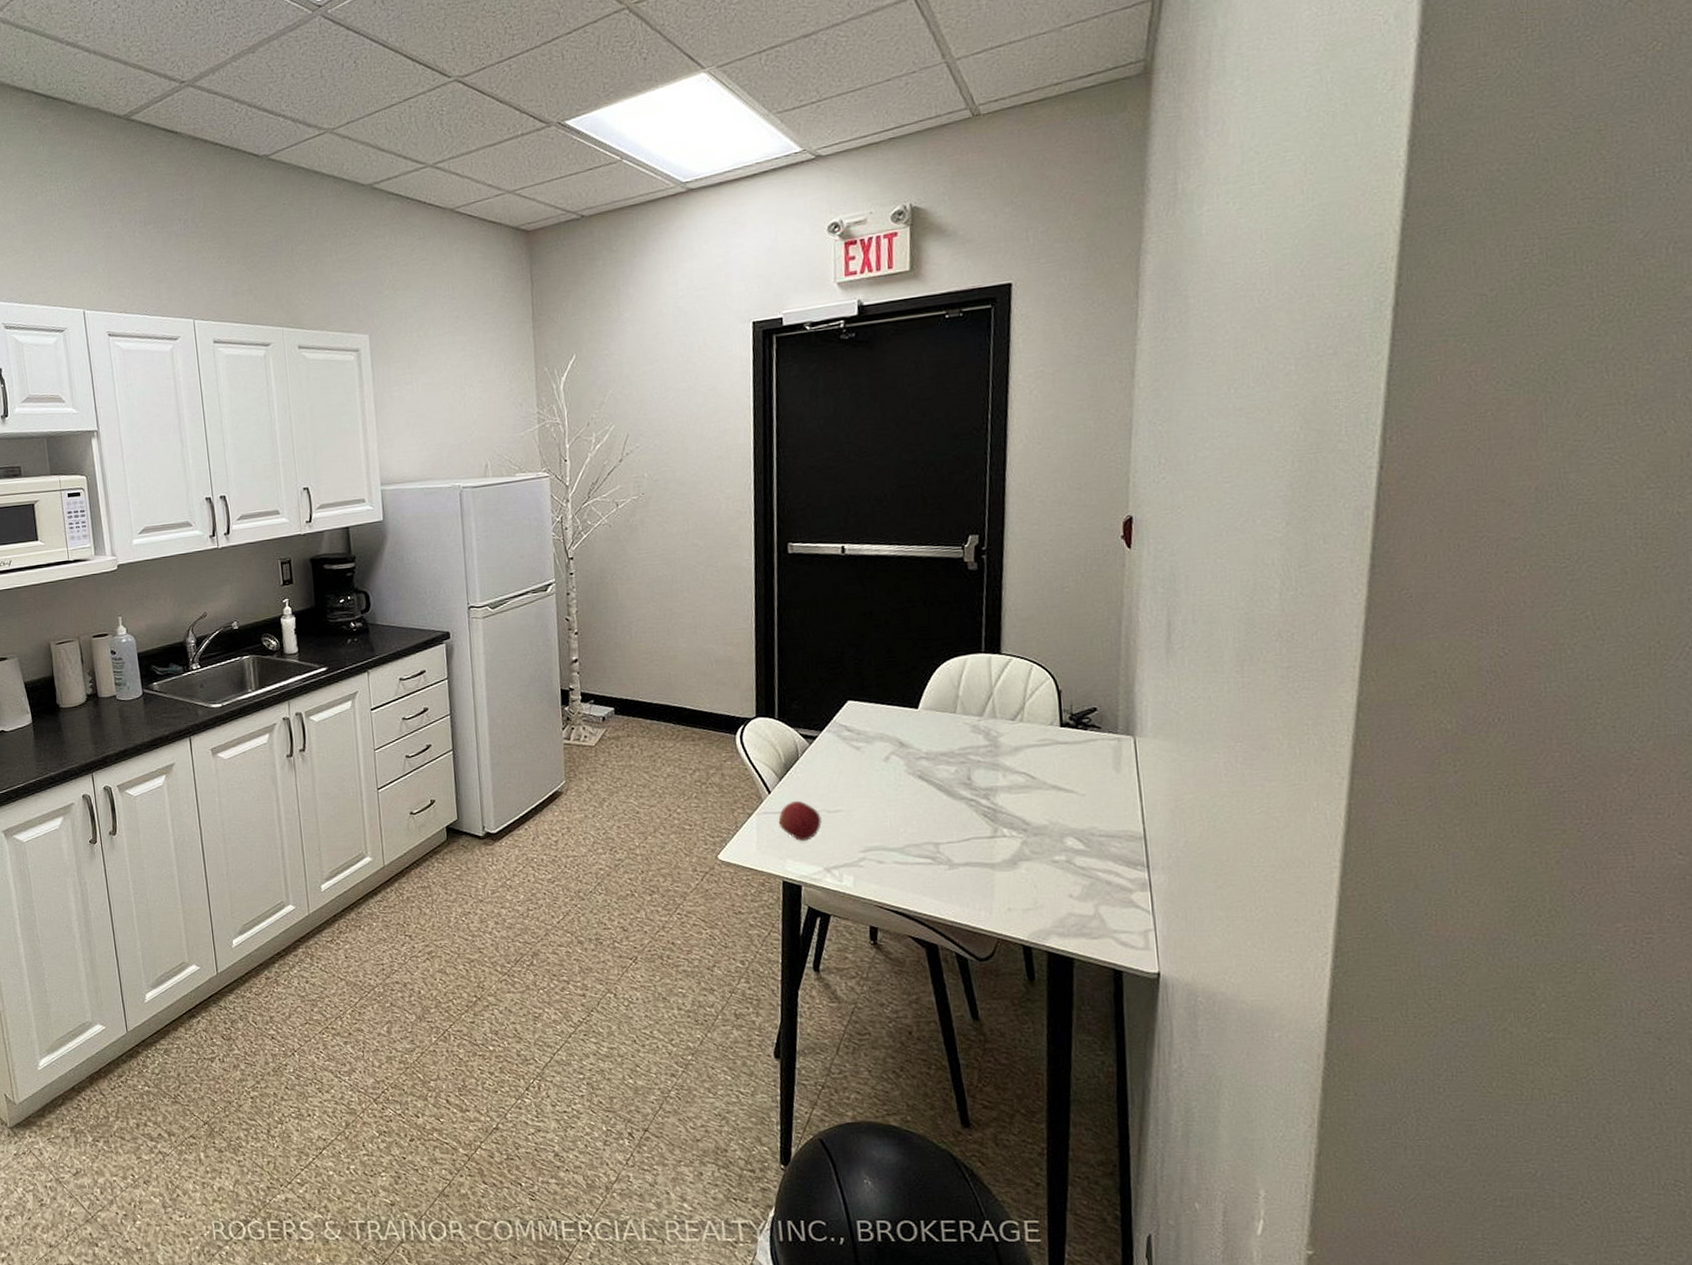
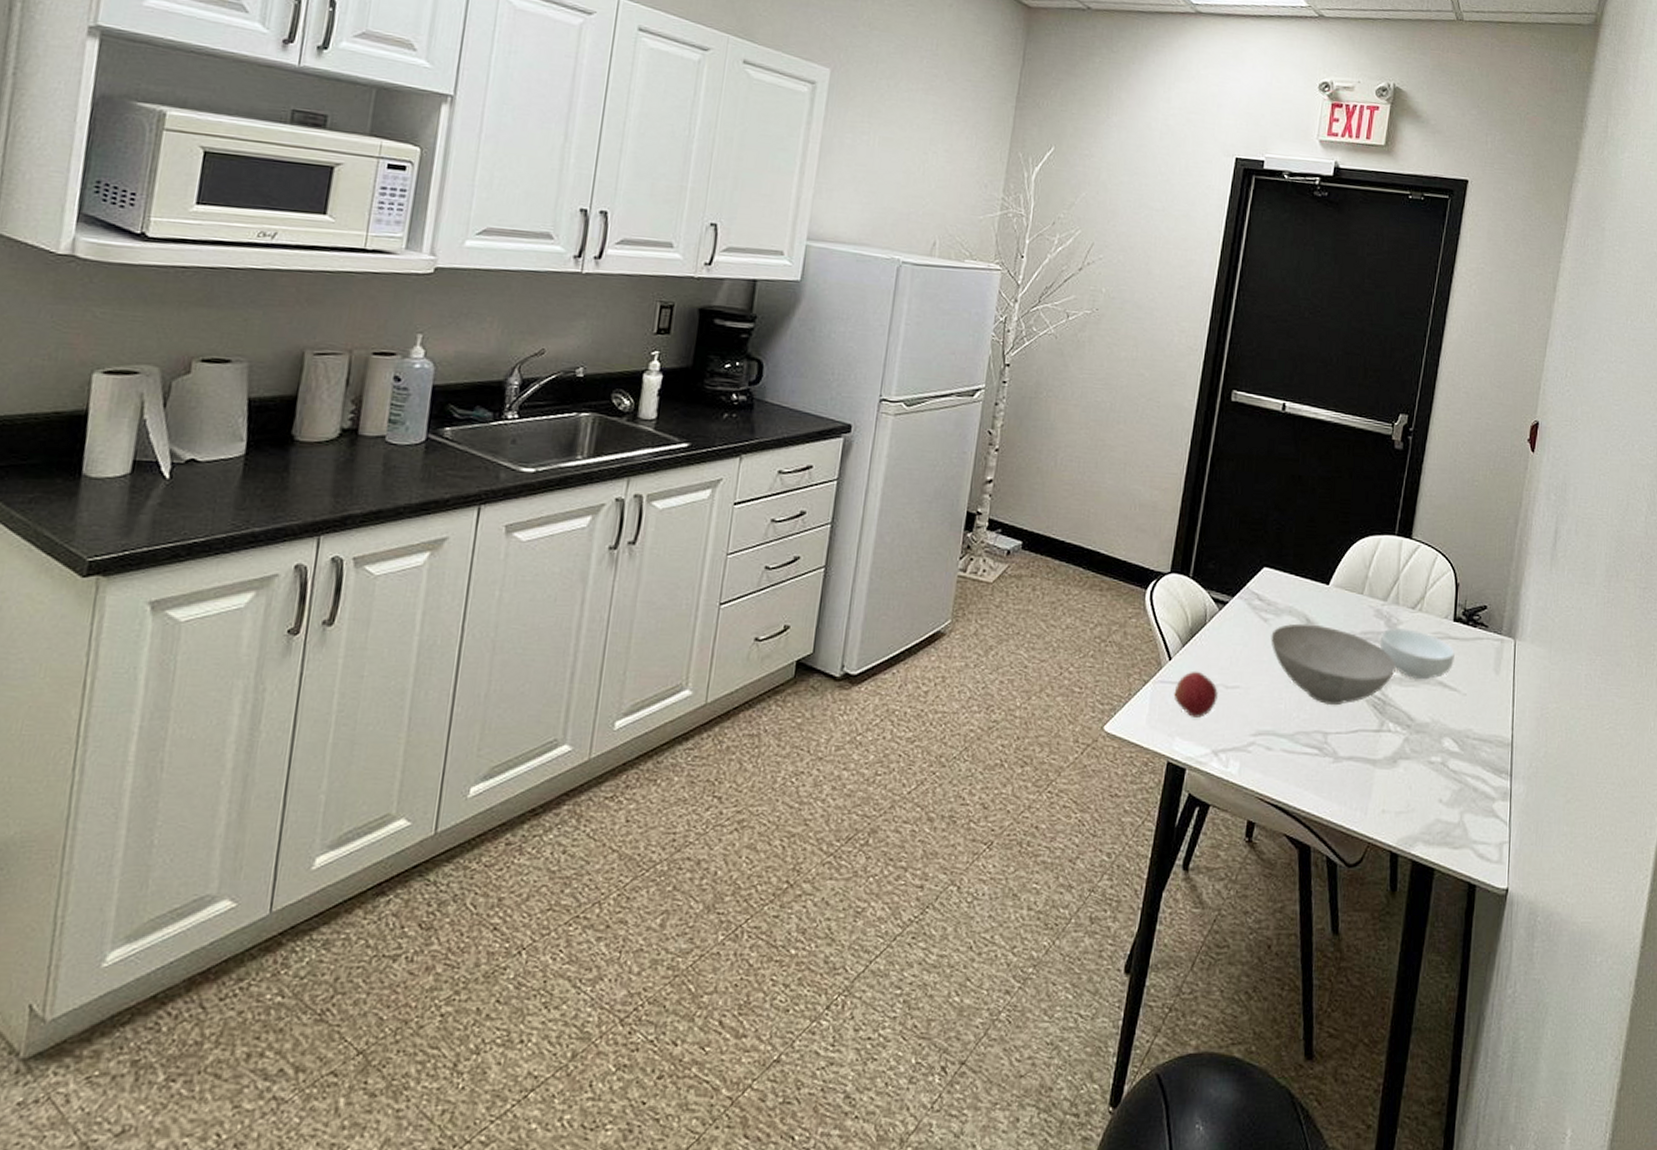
bowl: none [865,746,1002,819] -> present [1270,623,1396,706]
cereal bowl: none [981,739,1067,786] -> present [1381,628,1455,680]

